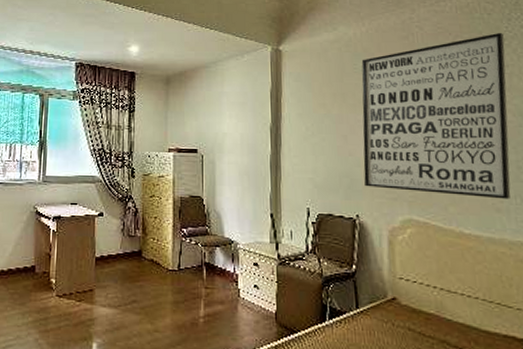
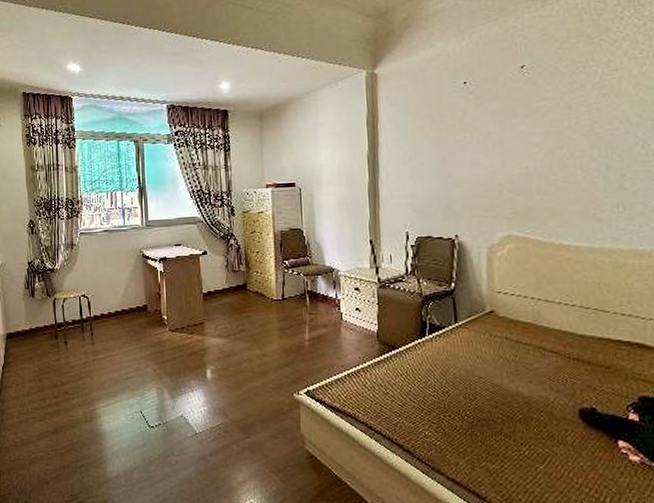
wall art: present [361,32,511,200] -> none [461,33,615,209]

